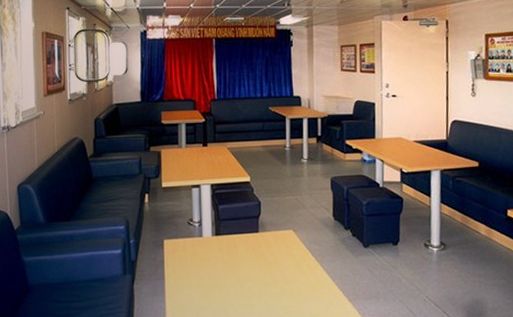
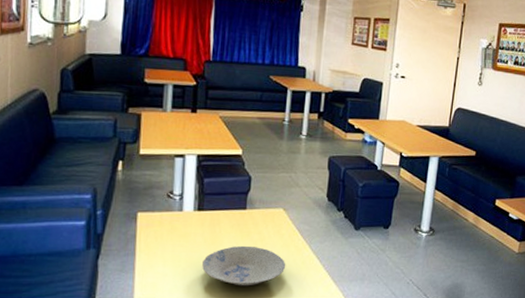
bowl: none [224,267,301,307] -> present [202,245,286,286]

